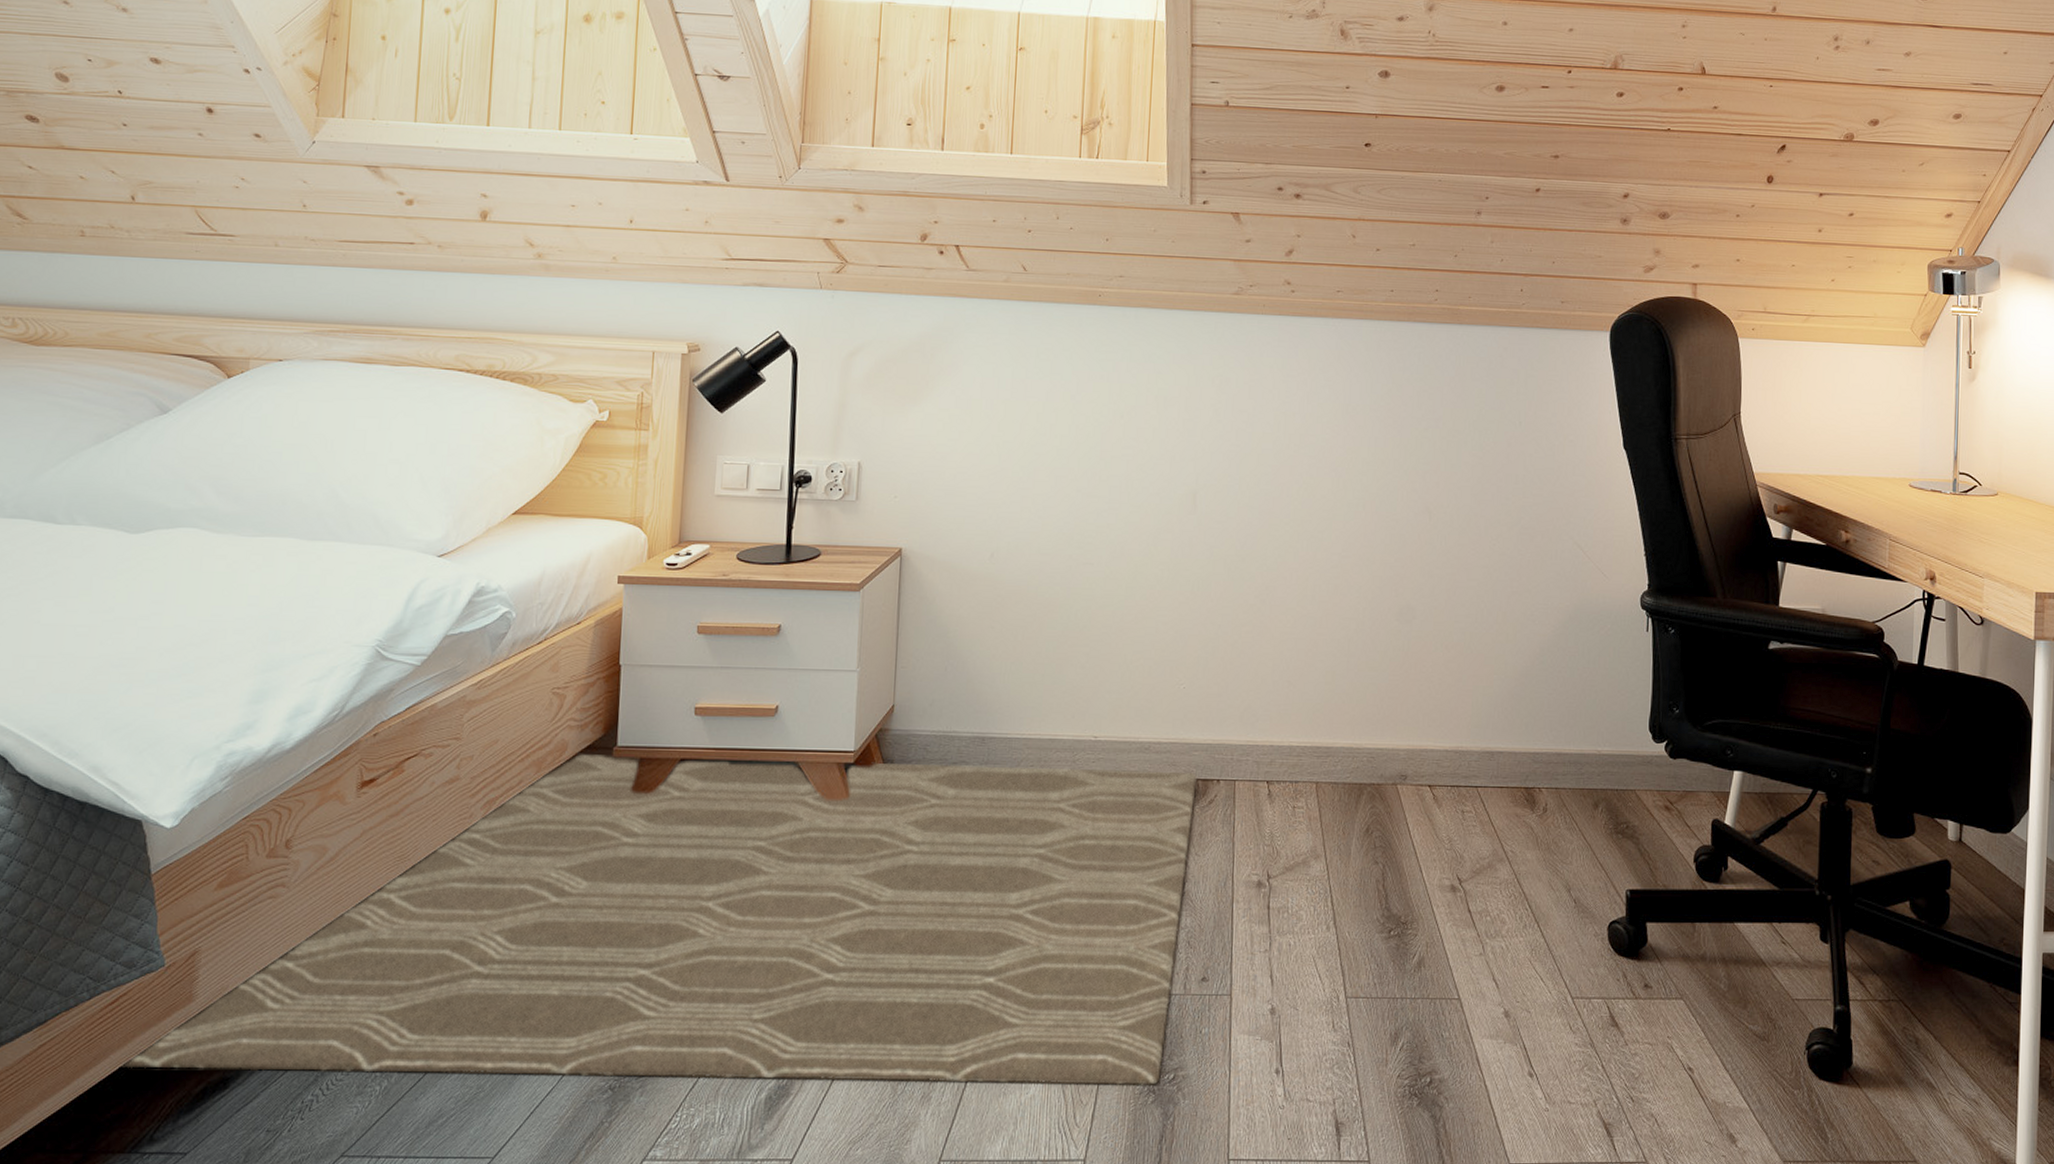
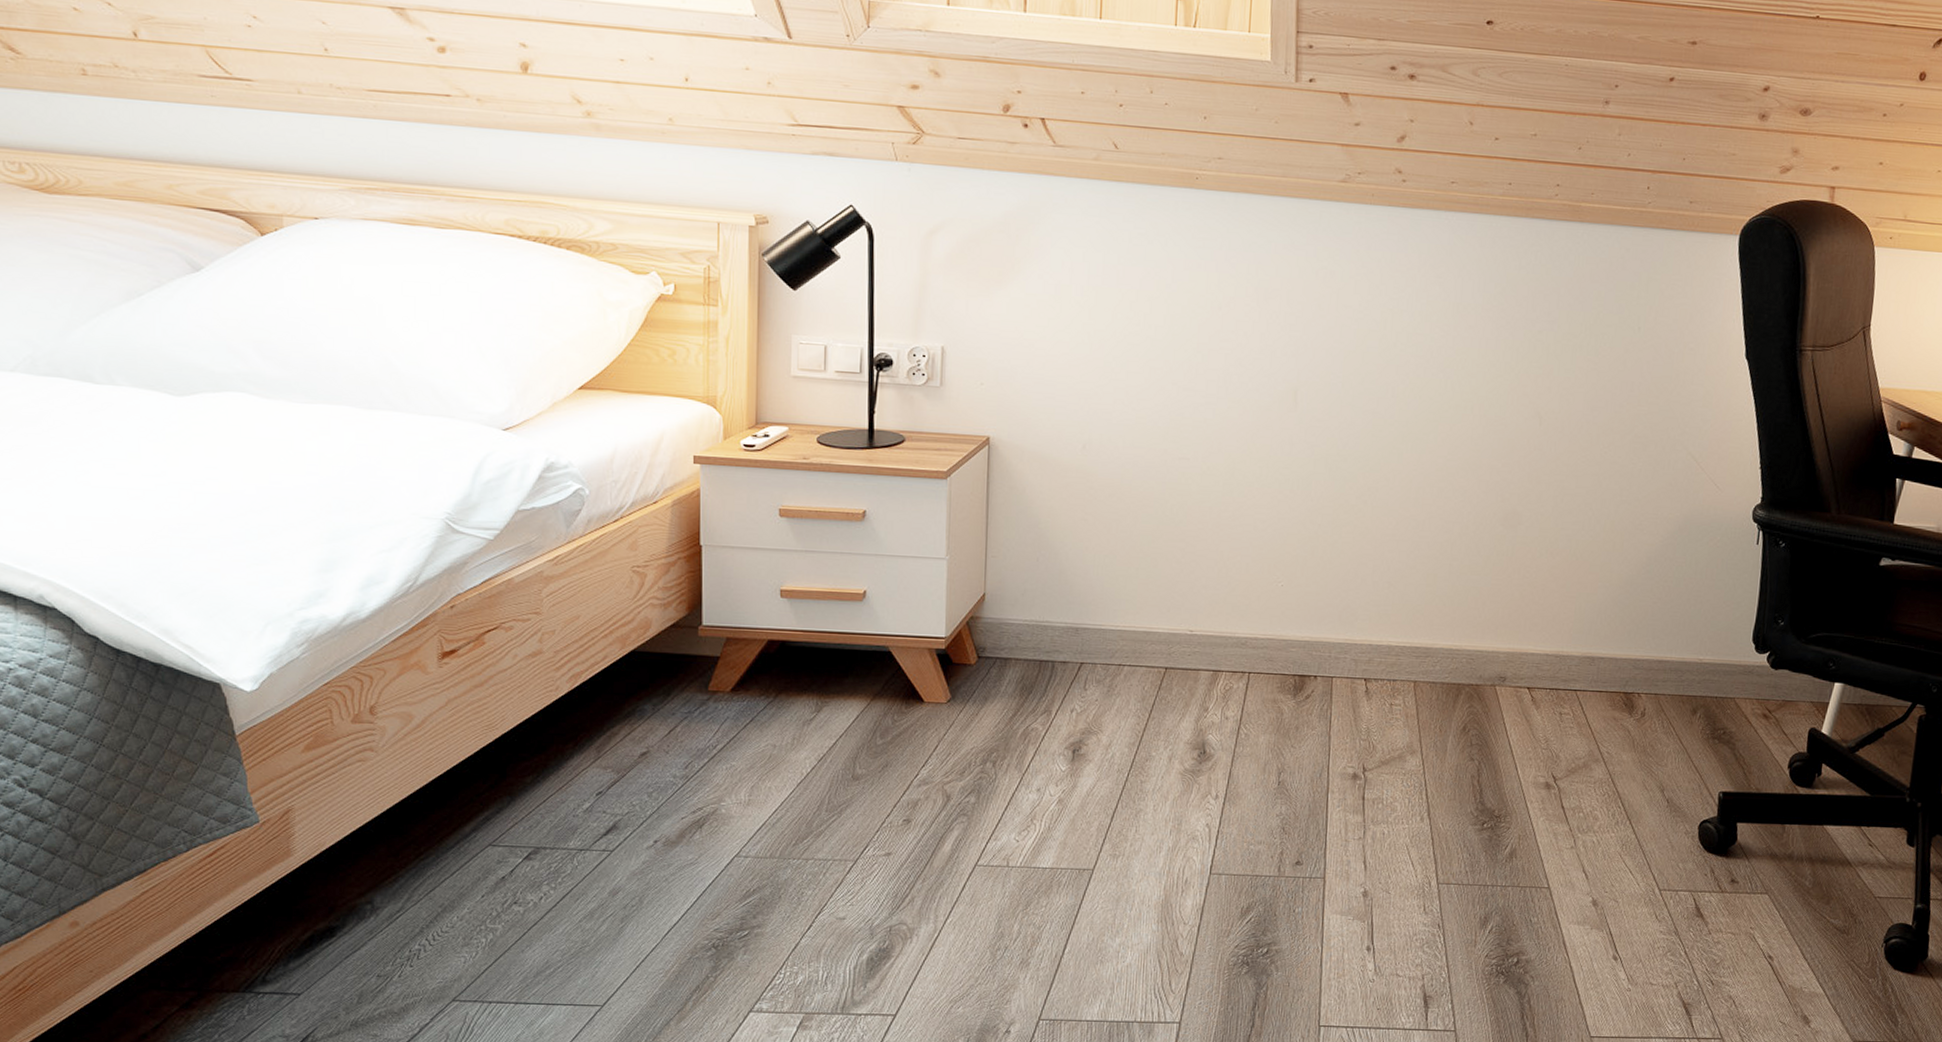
rug: present [120,754,1198,1085] -> none [225,632,1295,958]

